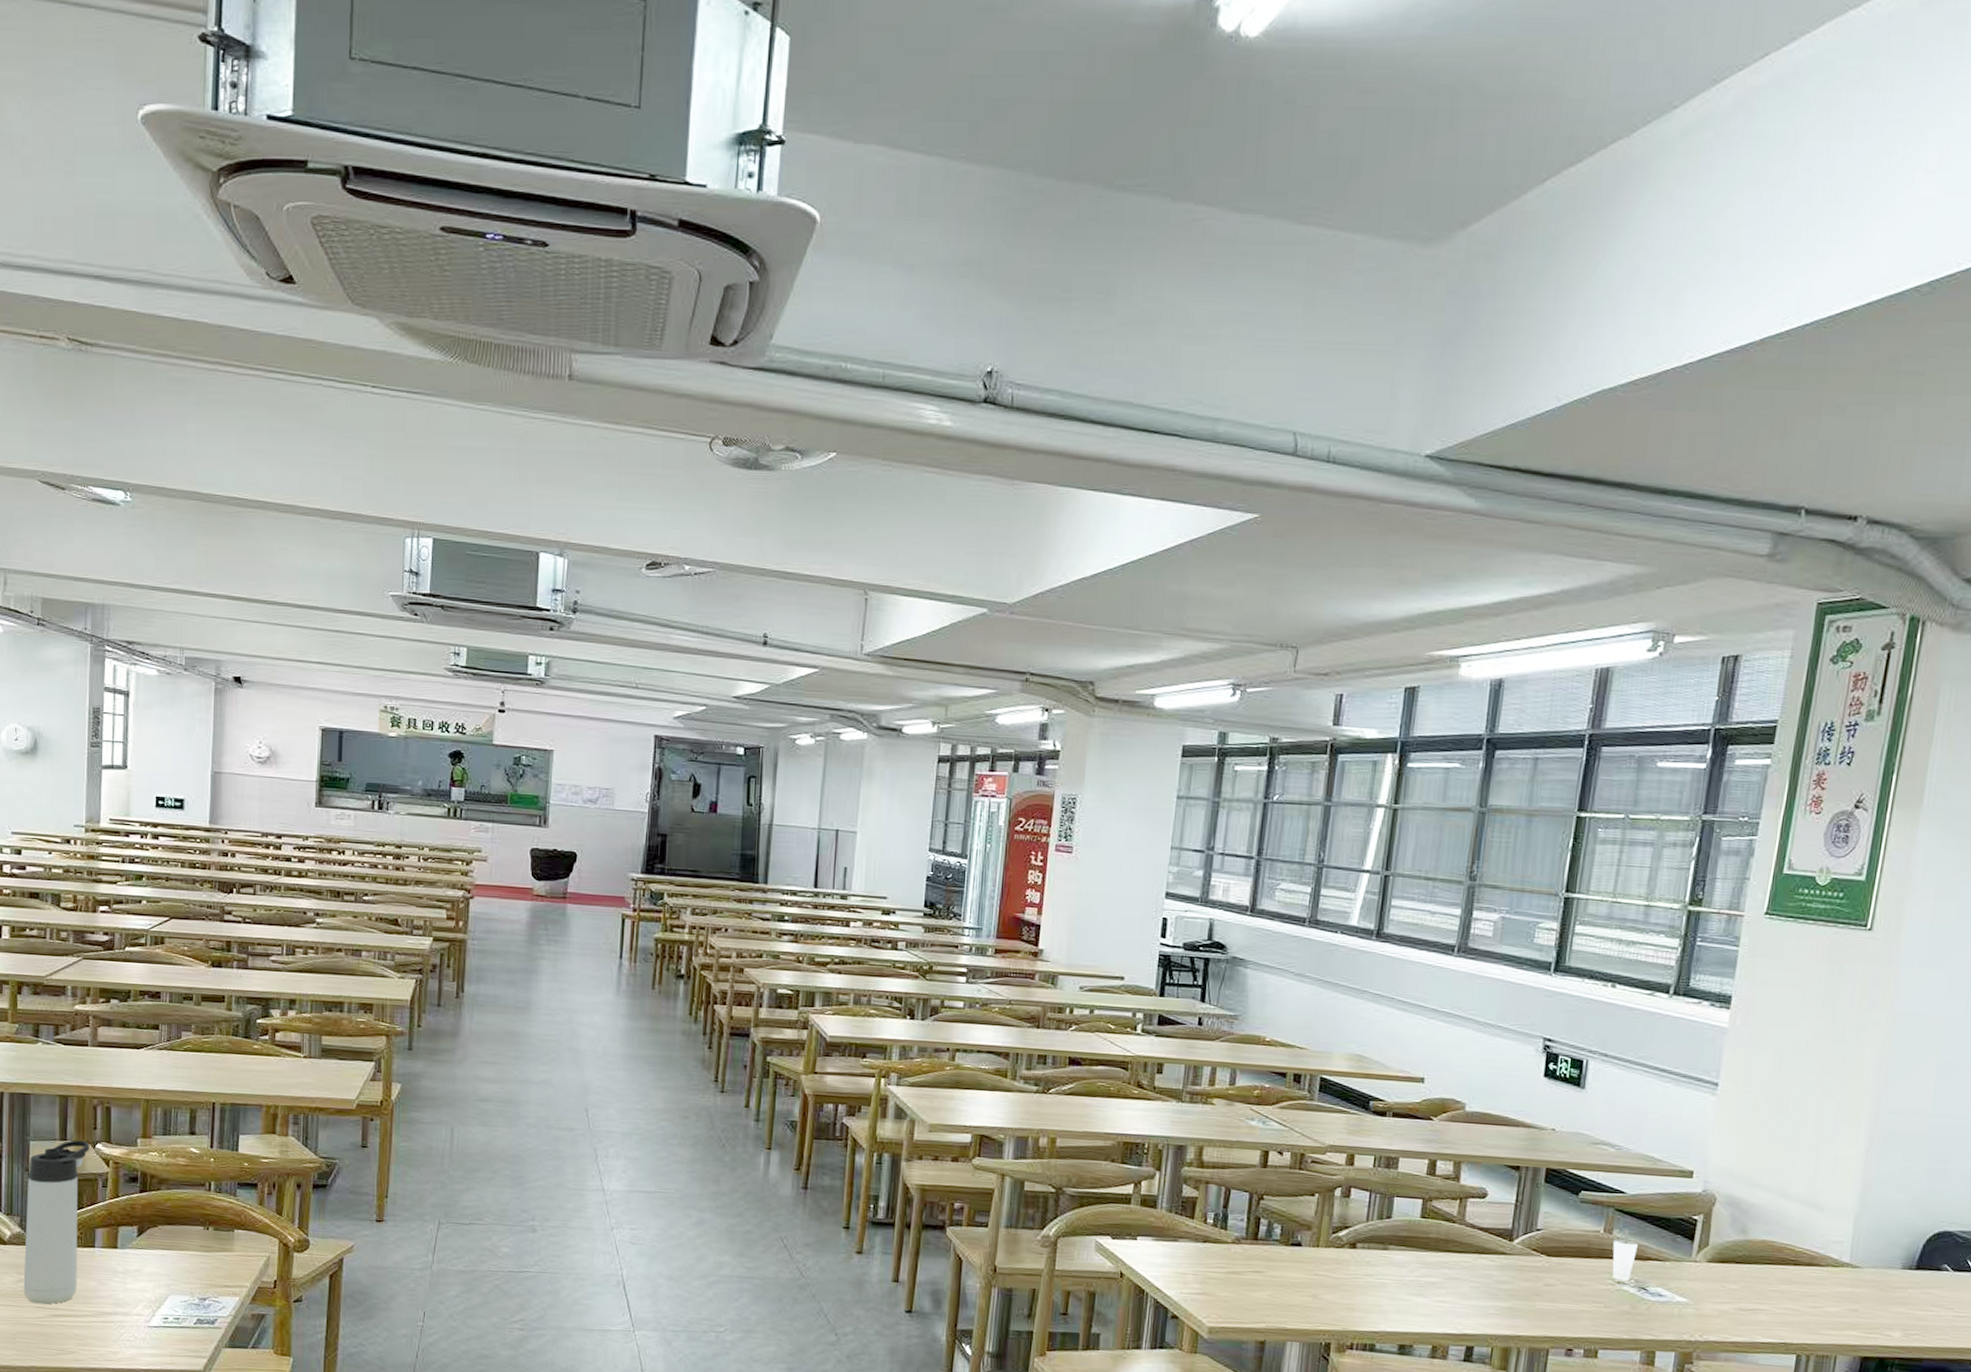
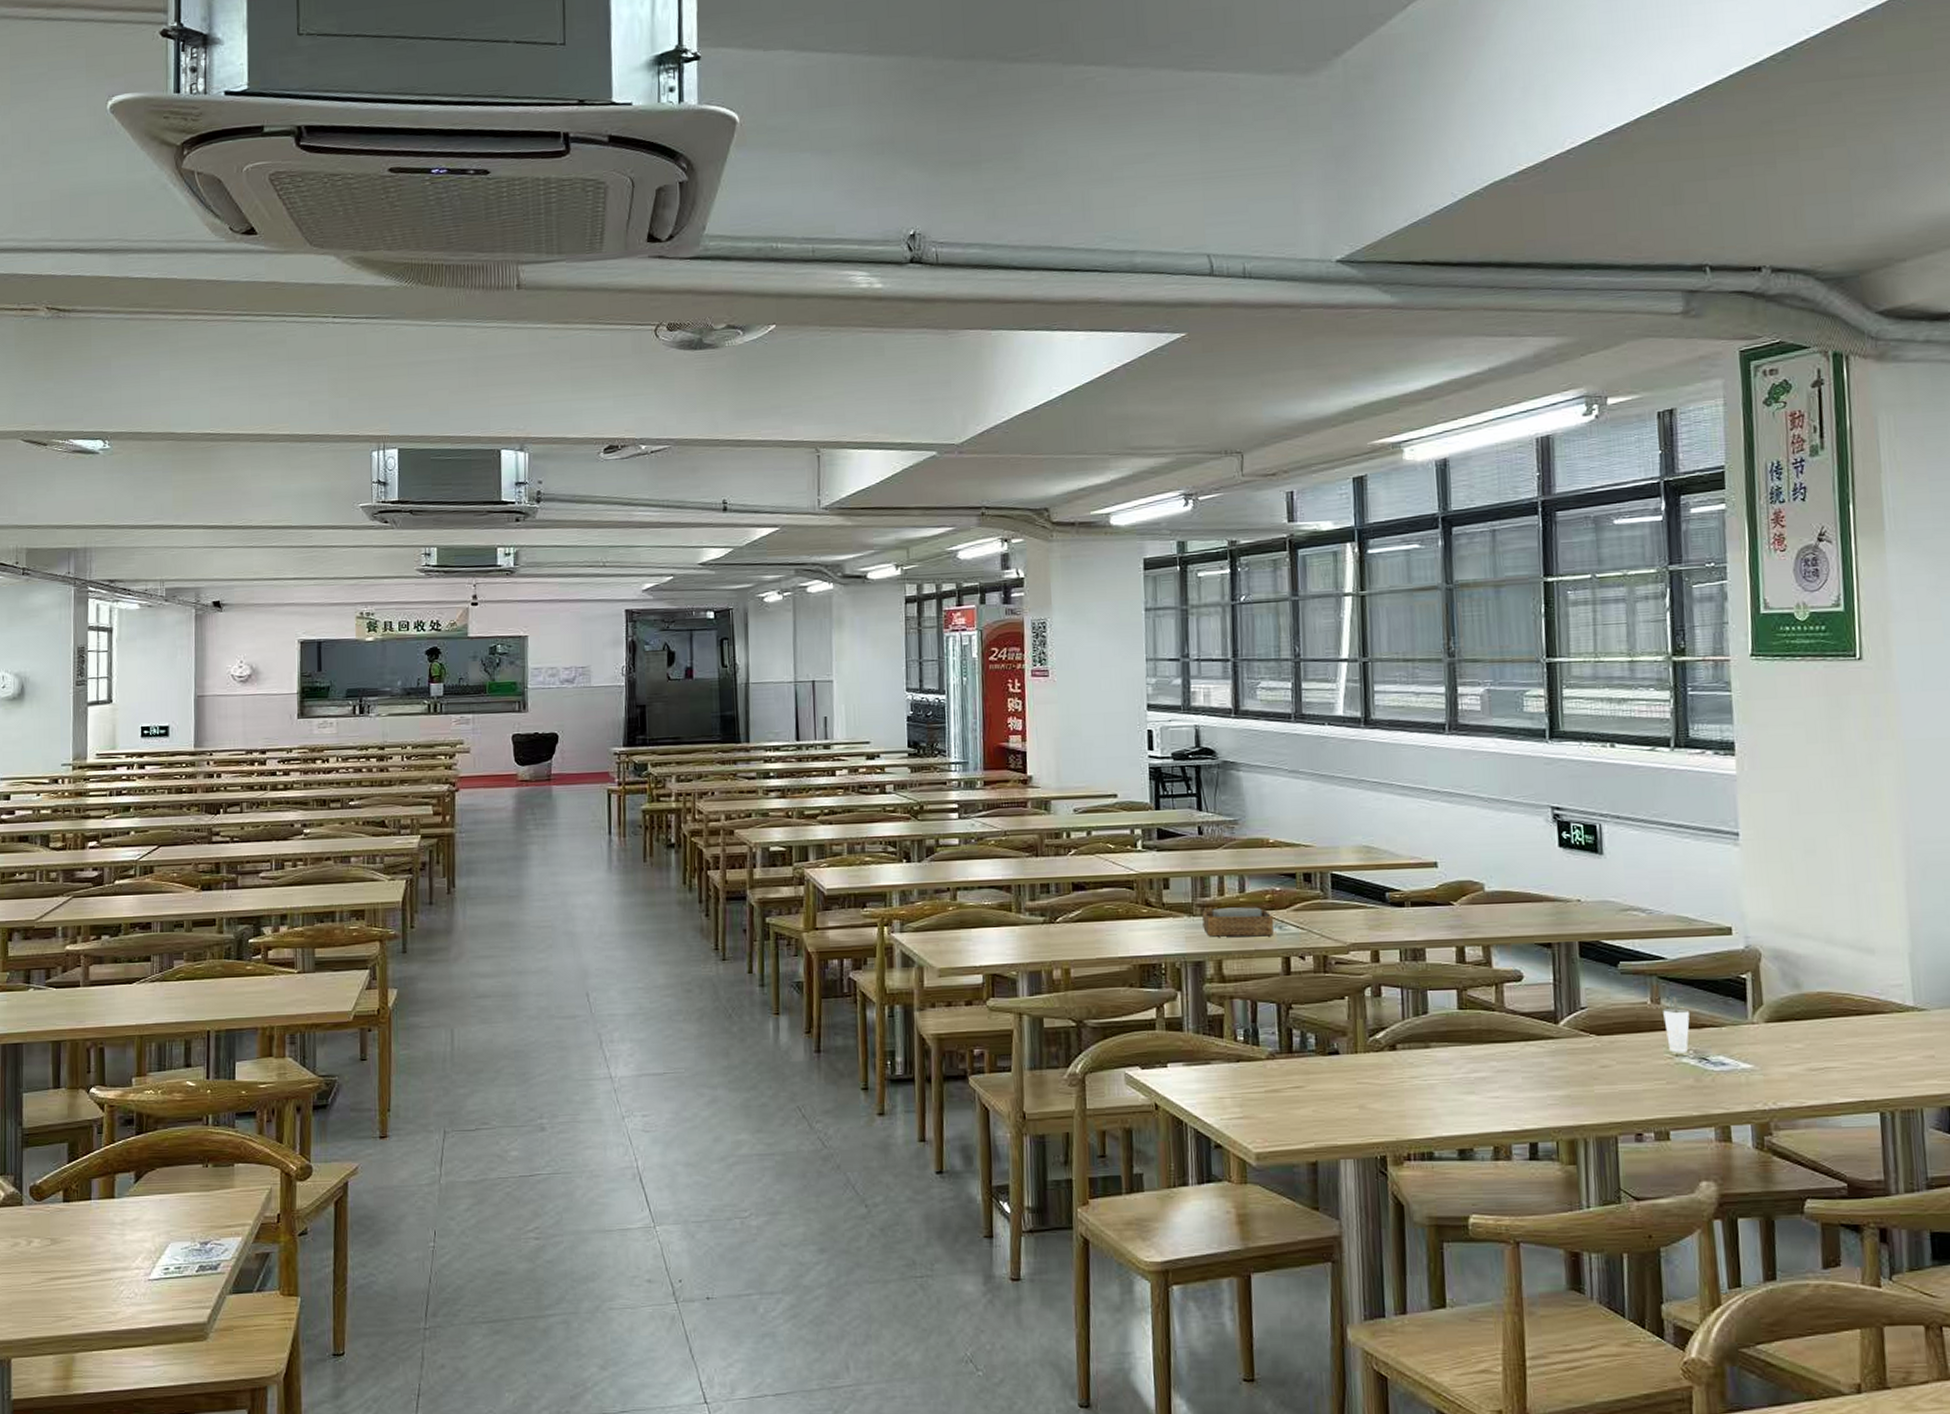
thermos bottle: present [23,1140,89,1304] -> none [18,1086,83,1268]
napkin holder: none [1190,1097,1258,1130] -> present [1202,907,1274,937]

